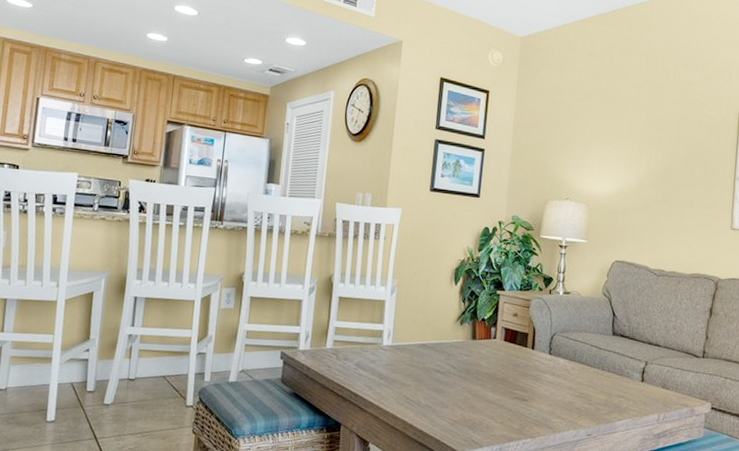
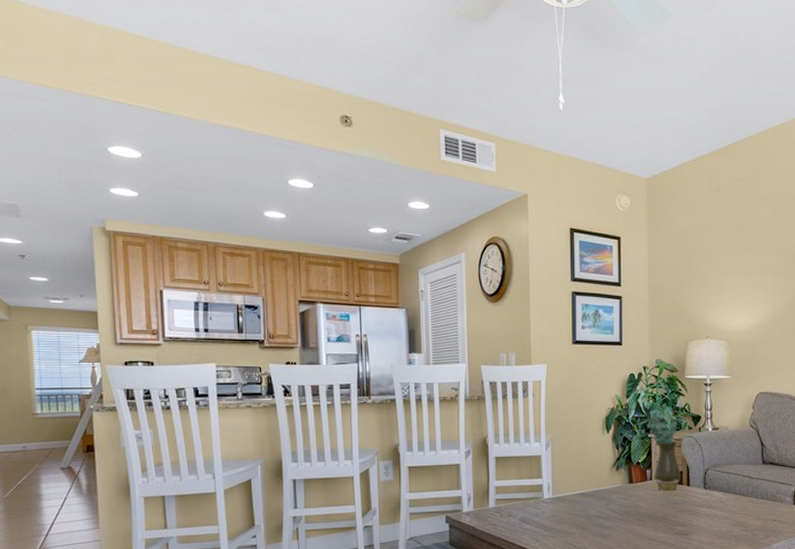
vase: none [496,267,528,353] -> present [646,411,681,491]

